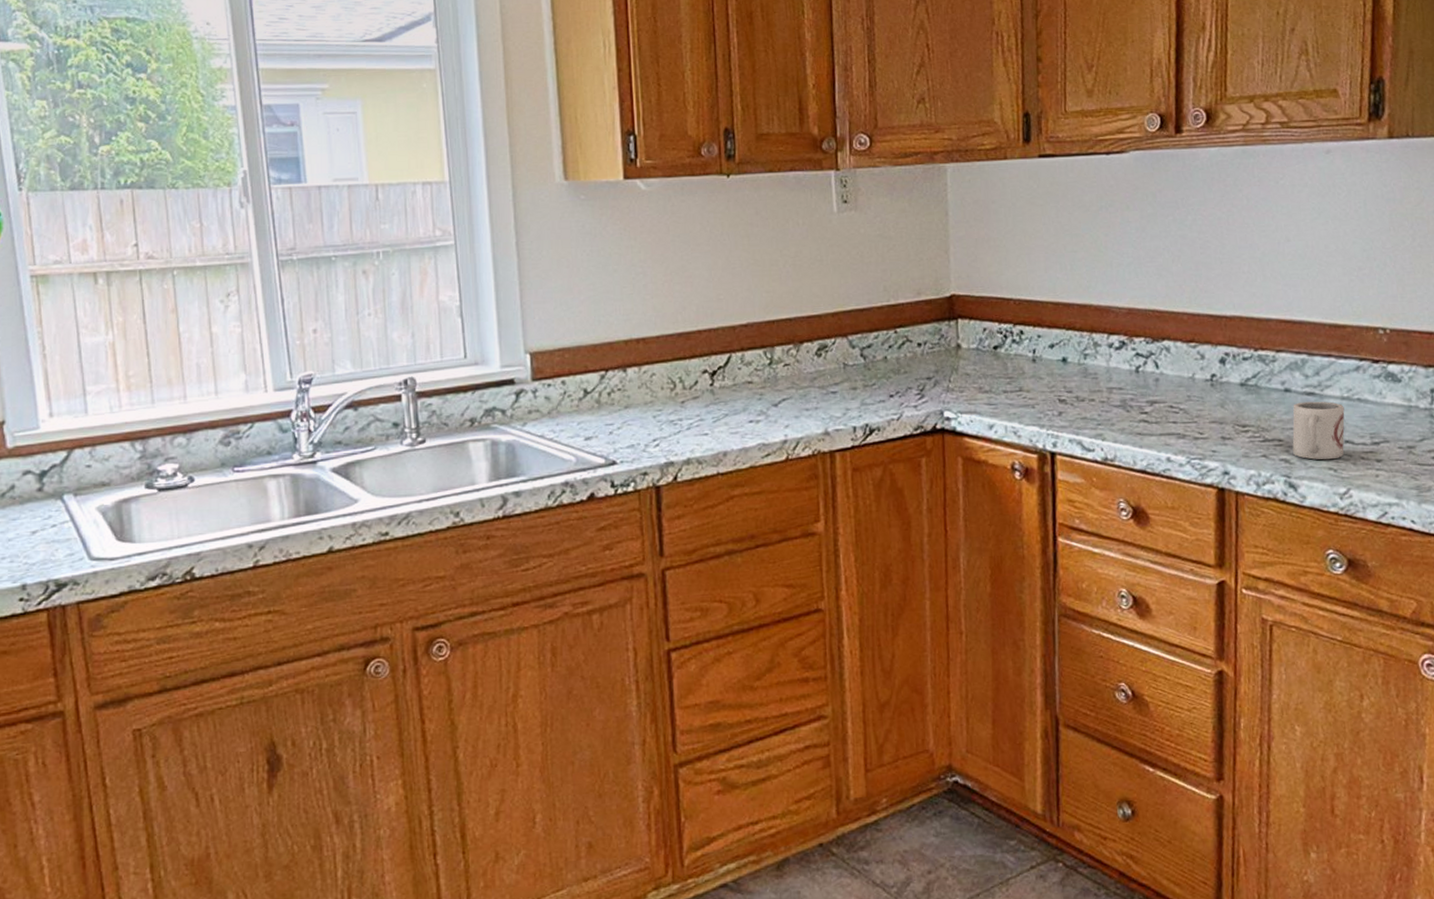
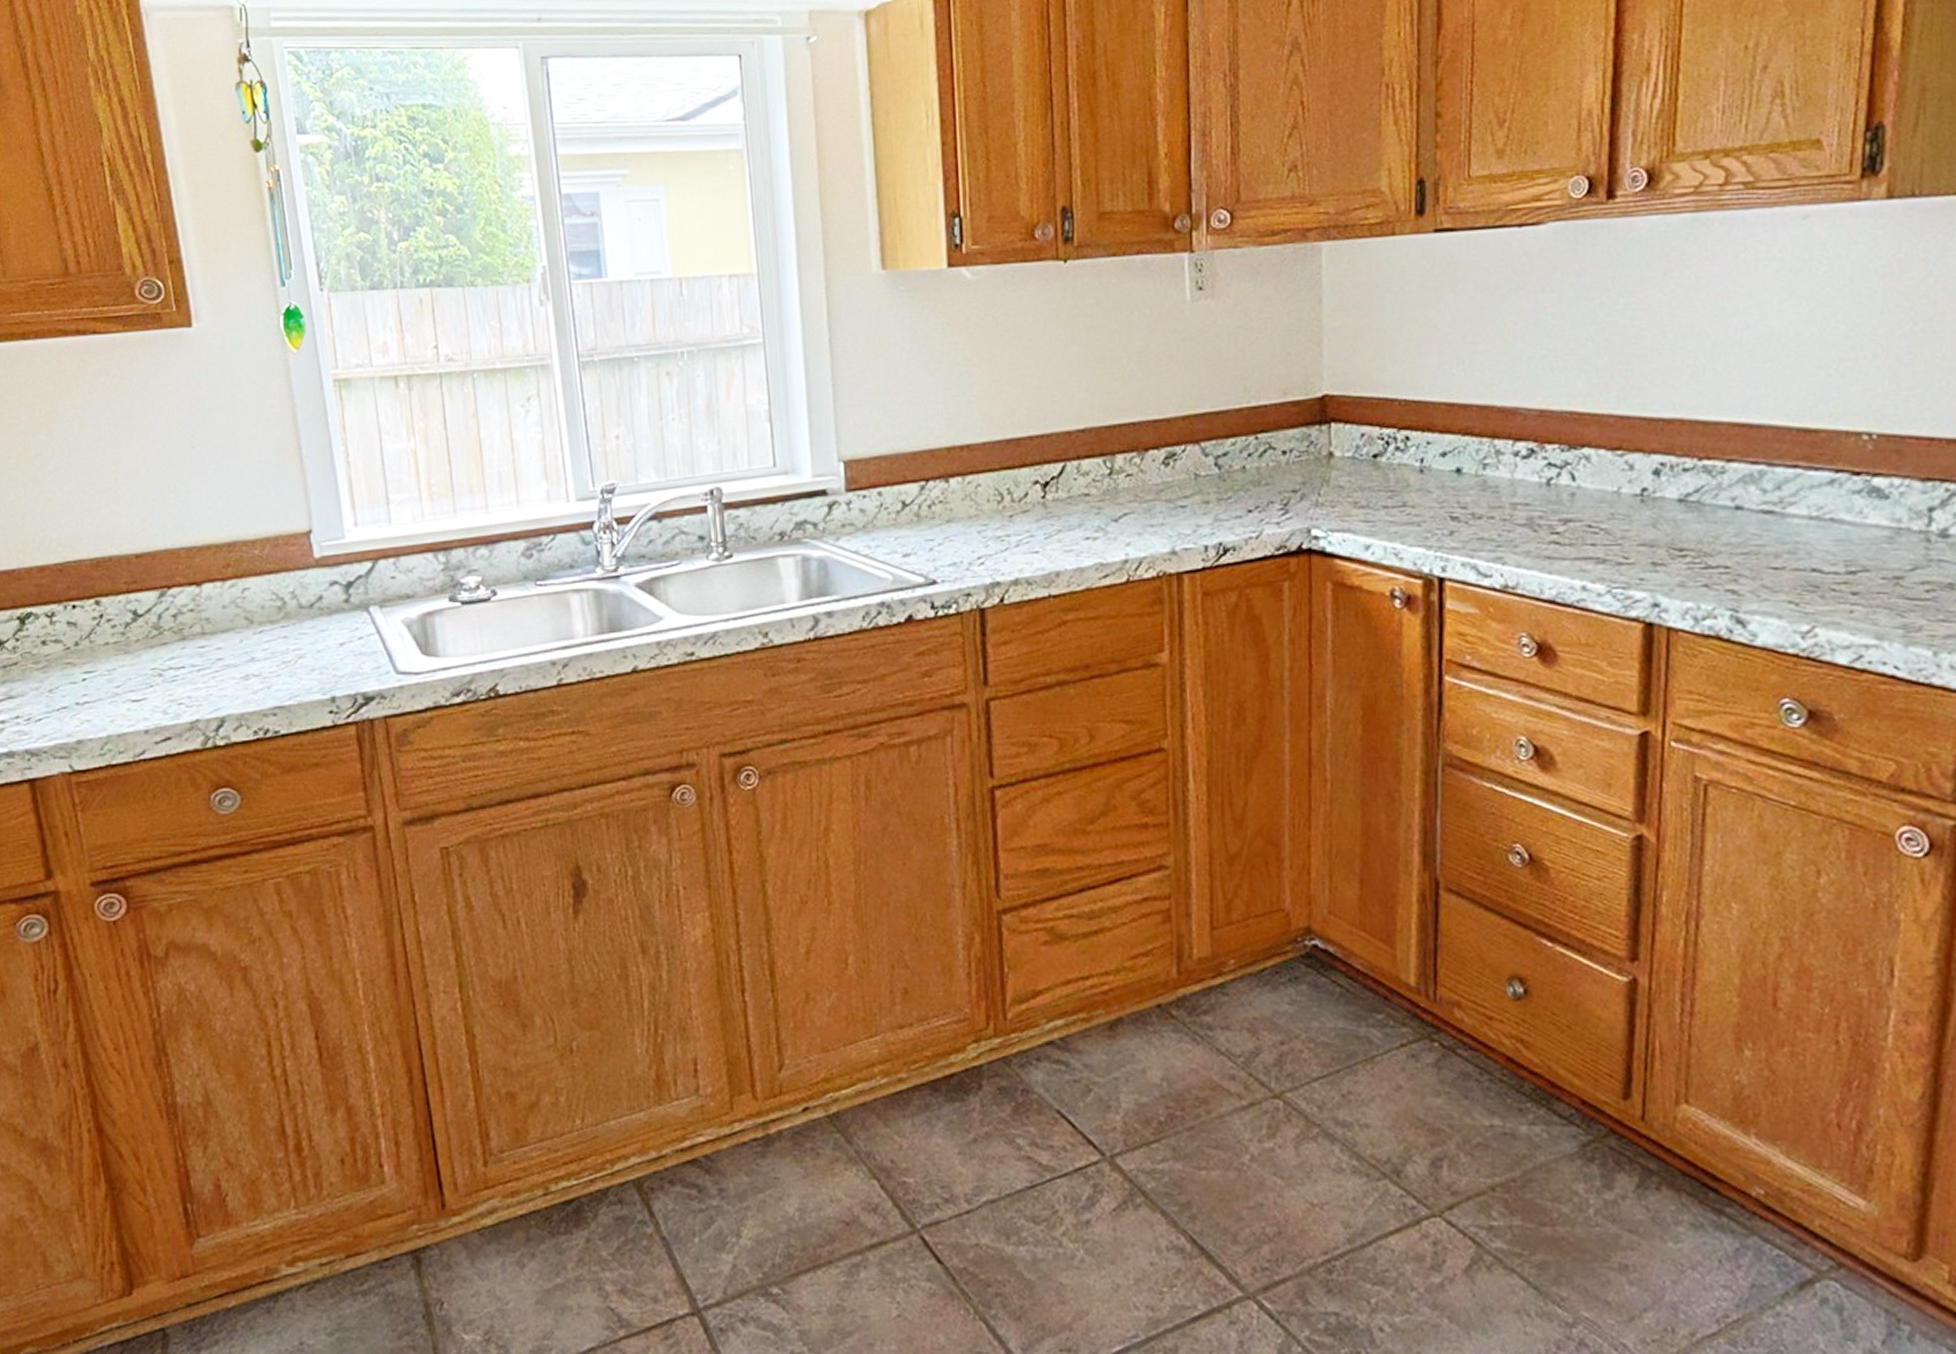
cup: present [1292,401,1345,460] -> none [1742,521,1813,592]

